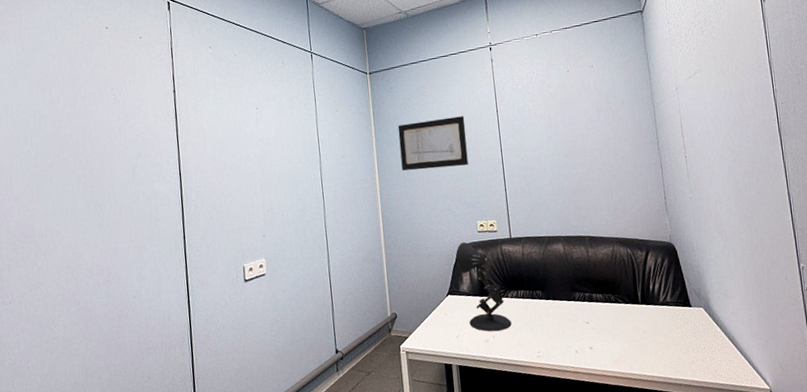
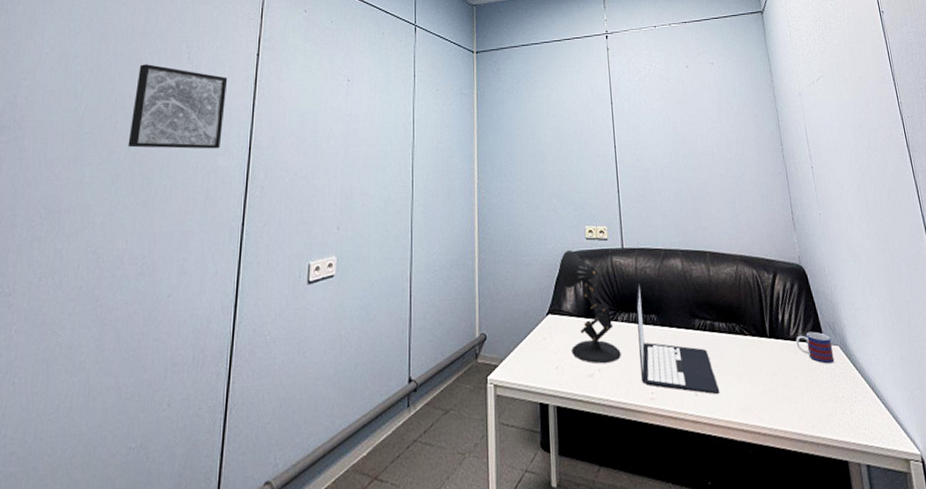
wall art: none [74,107,155,181] -> present [128,64,228,149]
wall art: present [397,116,468,171] -> none [503,106,578,163]
laptop: none [523,266,596,351] -> present [636,283,719,394]
mug: none [664,297,699,323] -> present [796,331,835,364]

